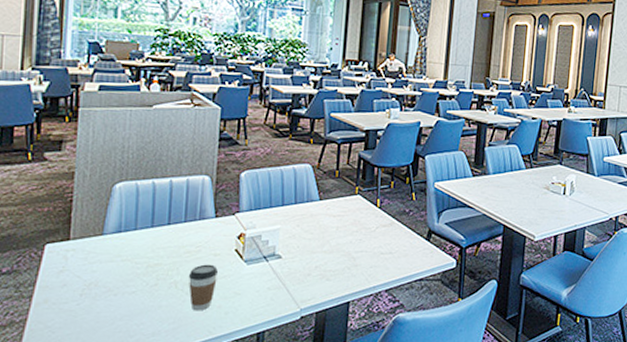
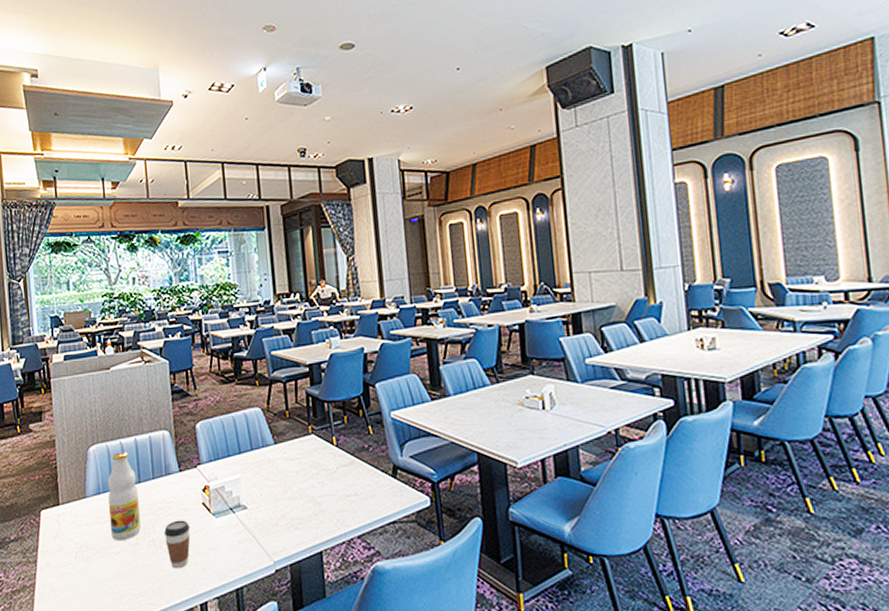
beverage bottle: none [128,192,166,280] -> present [107,452,141,540]

